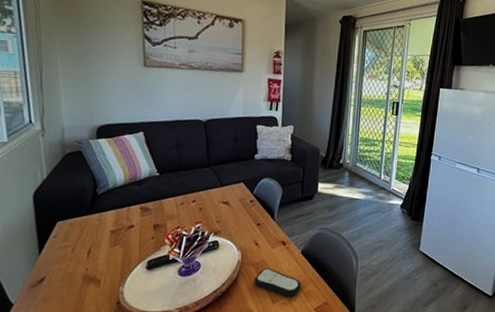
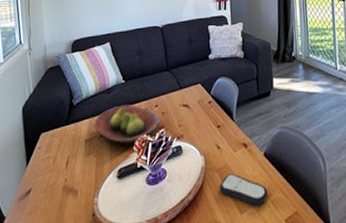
fruit bowl: none [120,198,198,237] -> present [93,105,161,144]

